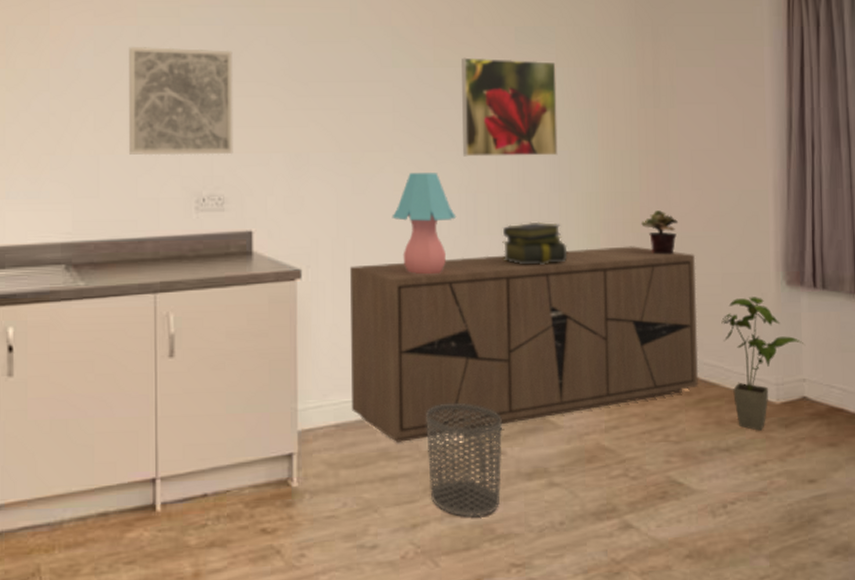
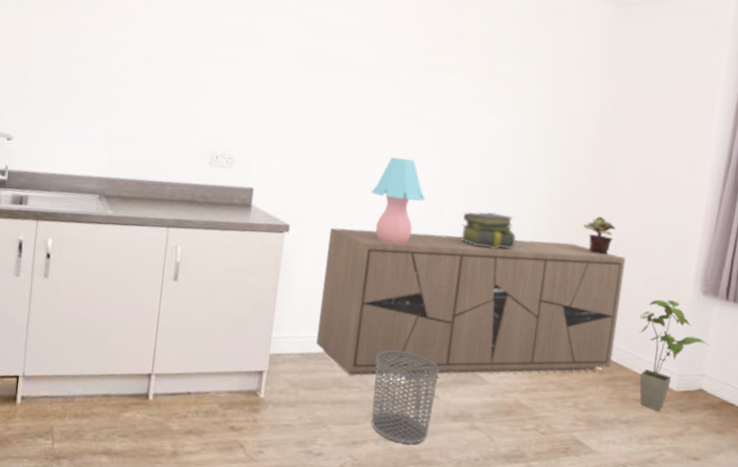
wall art: present [129,47,233,156] -> none [161,23,256,123]
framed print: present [462,57,558,157] -> none [439,65,531,159]

